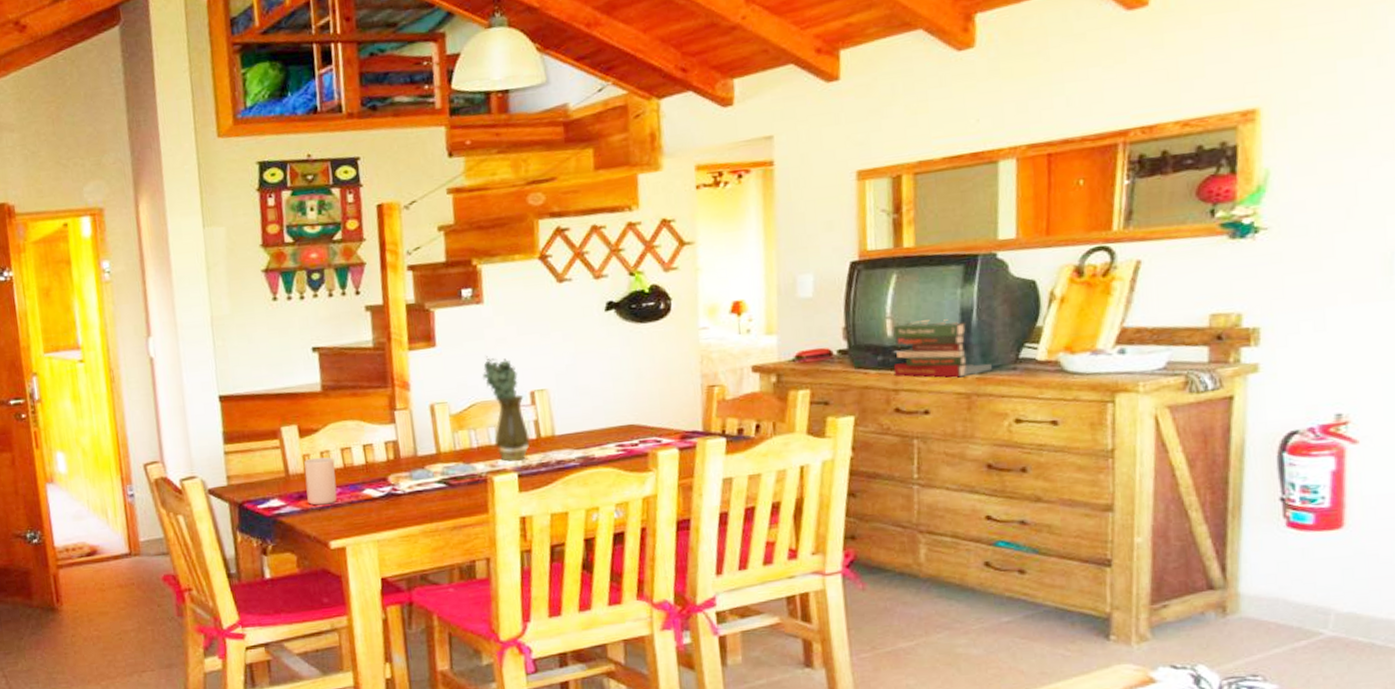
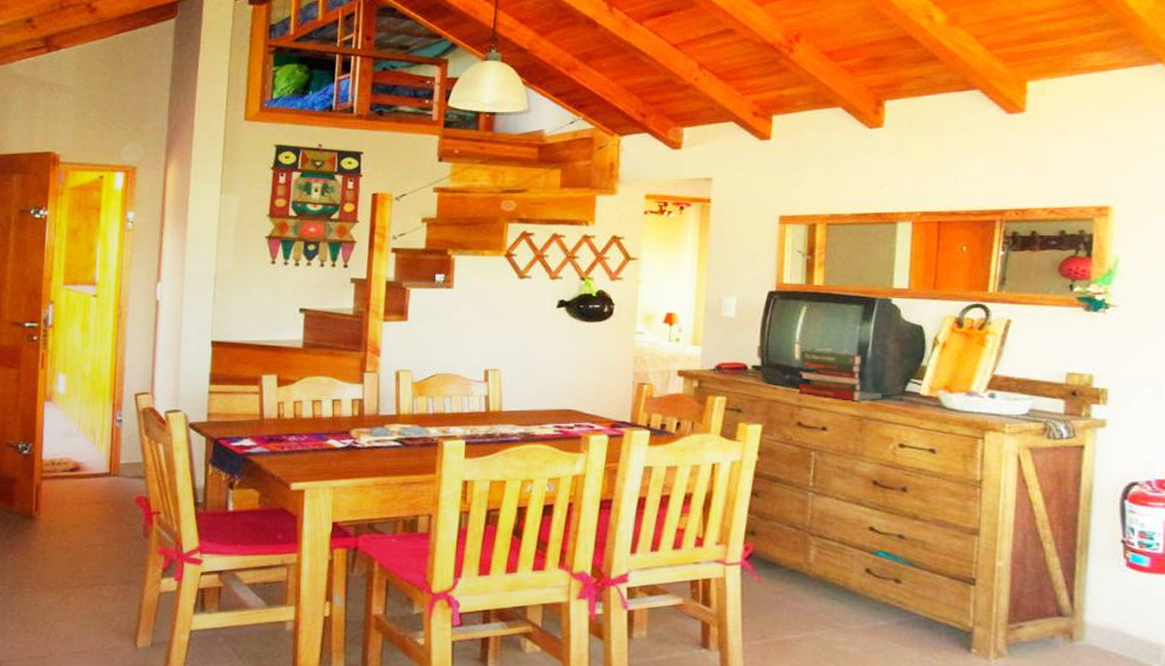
cup: present [304,457,338,506] -> none [276,406,306,449]
vase: present [482,355,530,462] -> none [444,333,480,431]

